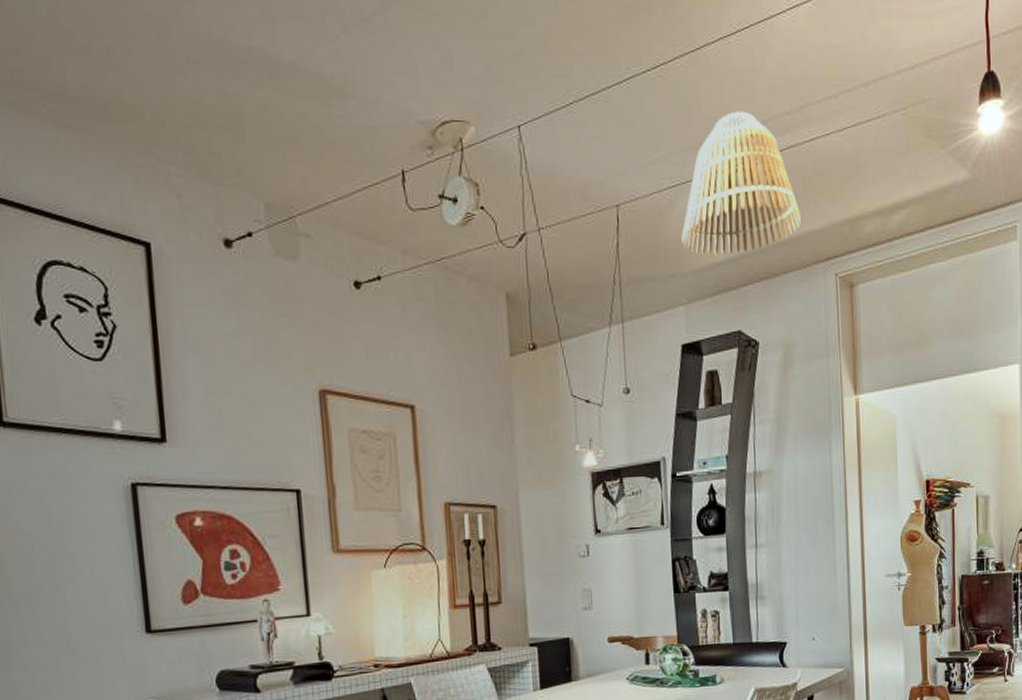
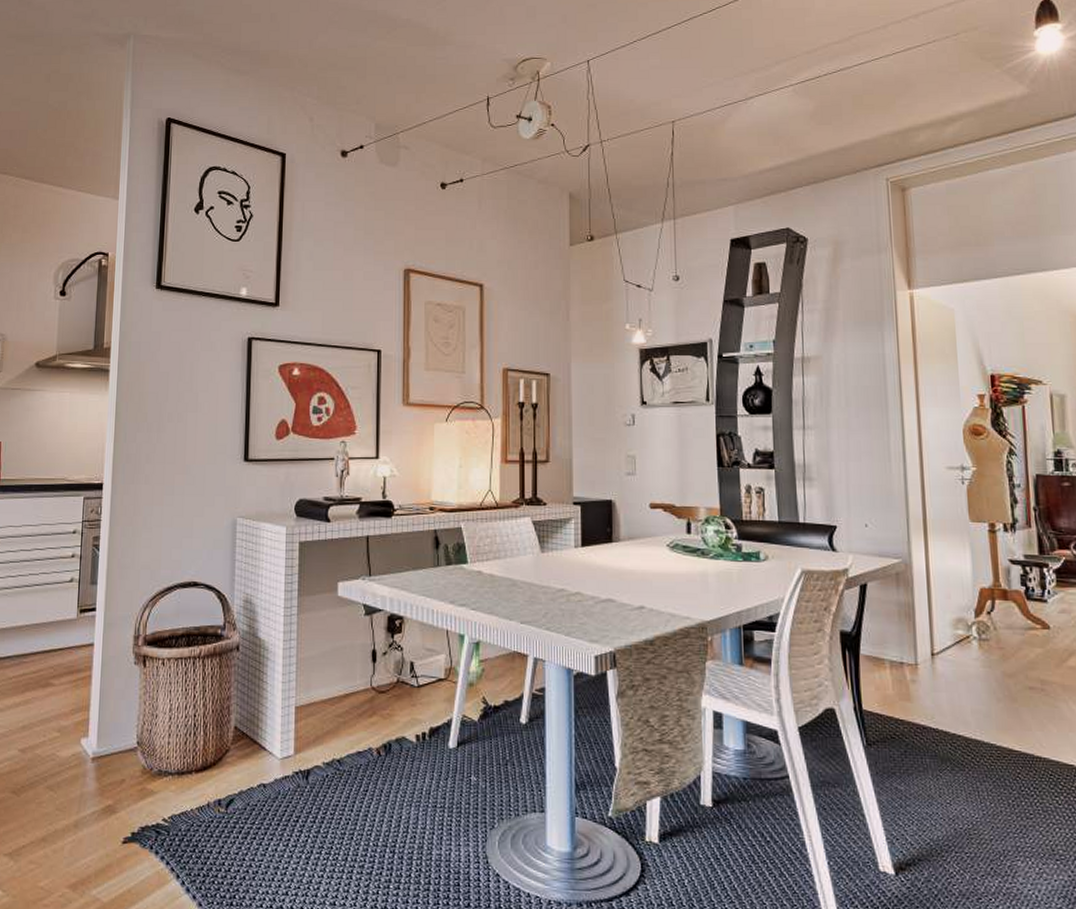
lamp shade: present [680,111,802,256] -> none [731,42,851,163]

